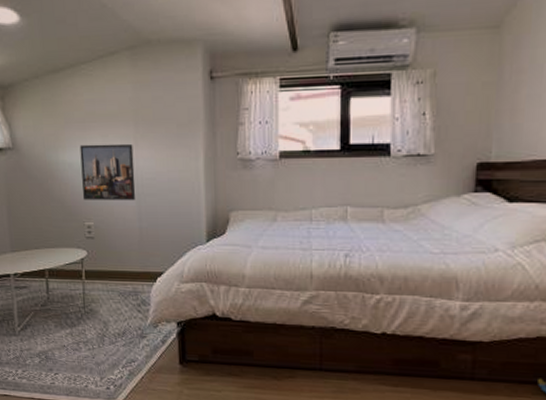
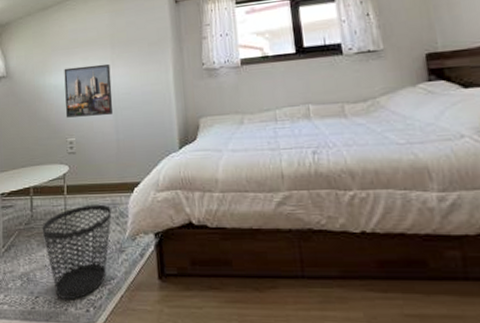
wastebasket: none [59,290,133,378] -> present [42,204,112,300]

